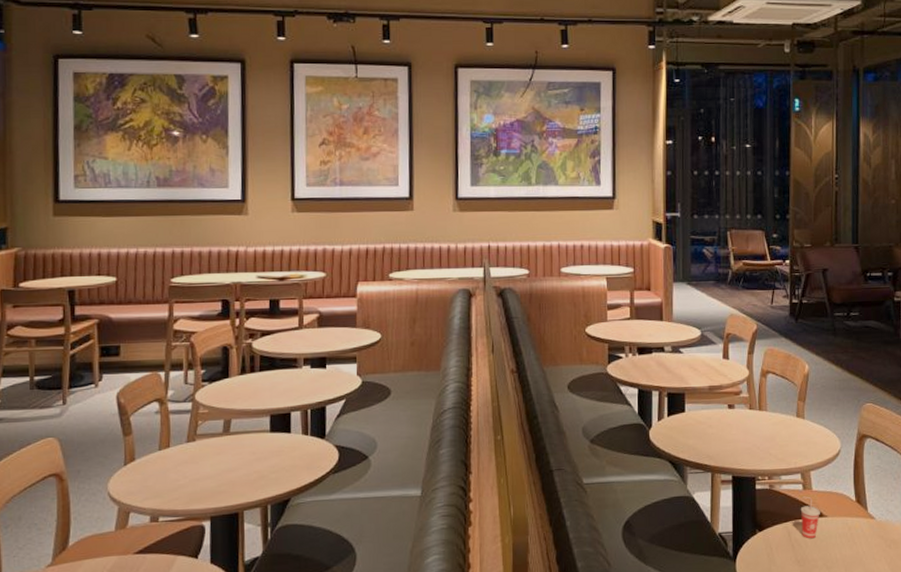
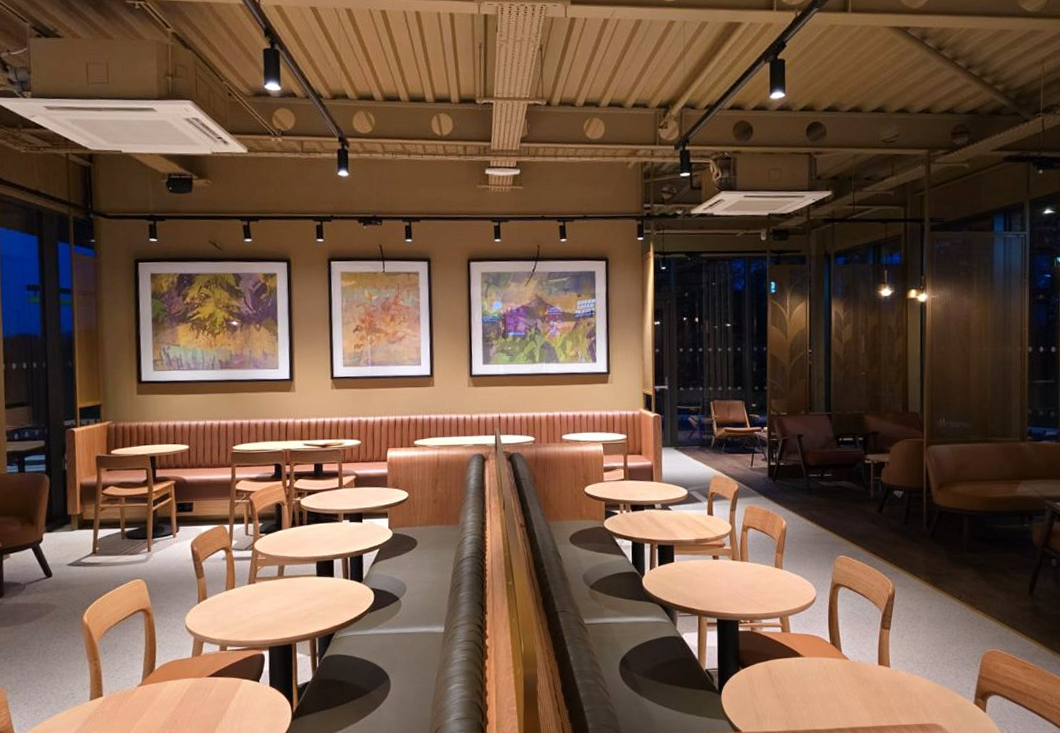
beverage cup: present [800,496,820,539] -> none [779,638,798,676]

